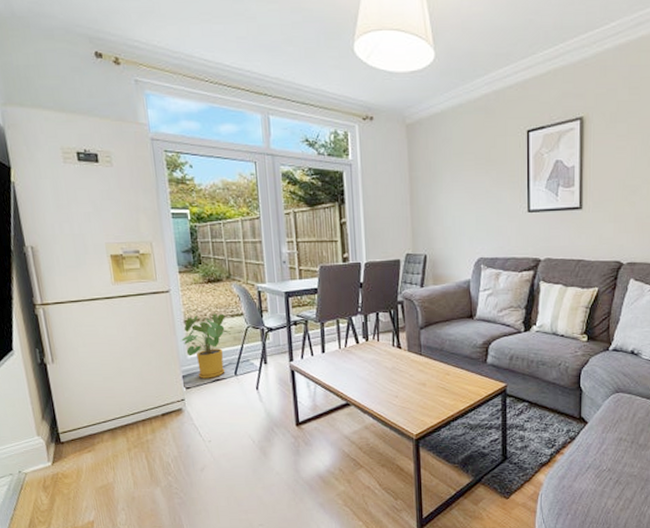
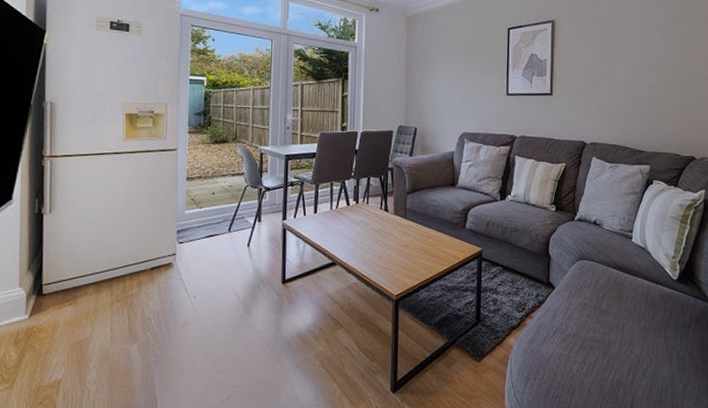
house plant: present [181,313,230,379] -> none [181,172,230,234]

